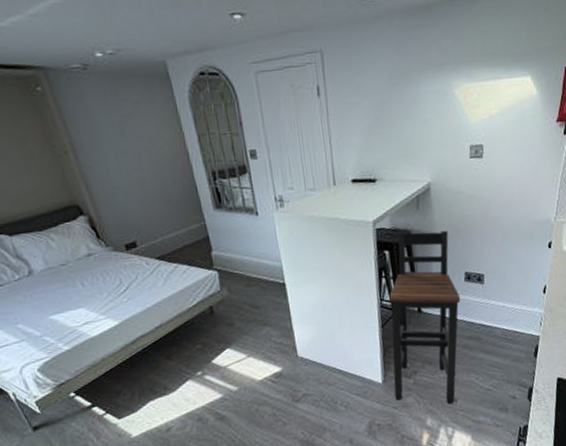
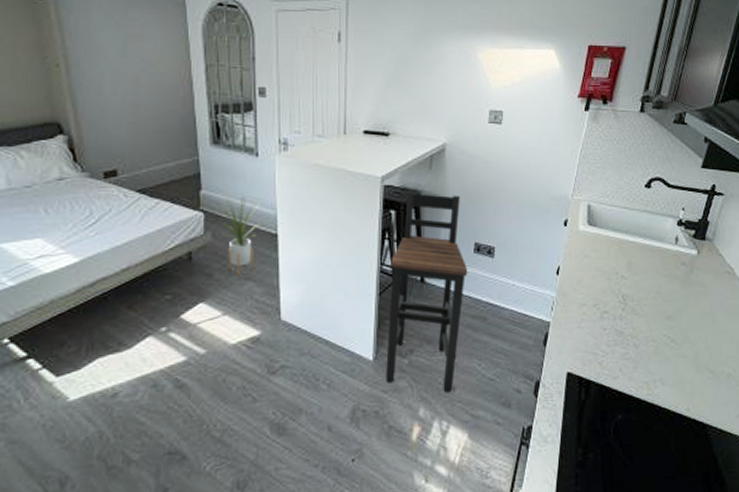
house plant: none [228,254,269,323] -> present [217,198,260,276]

